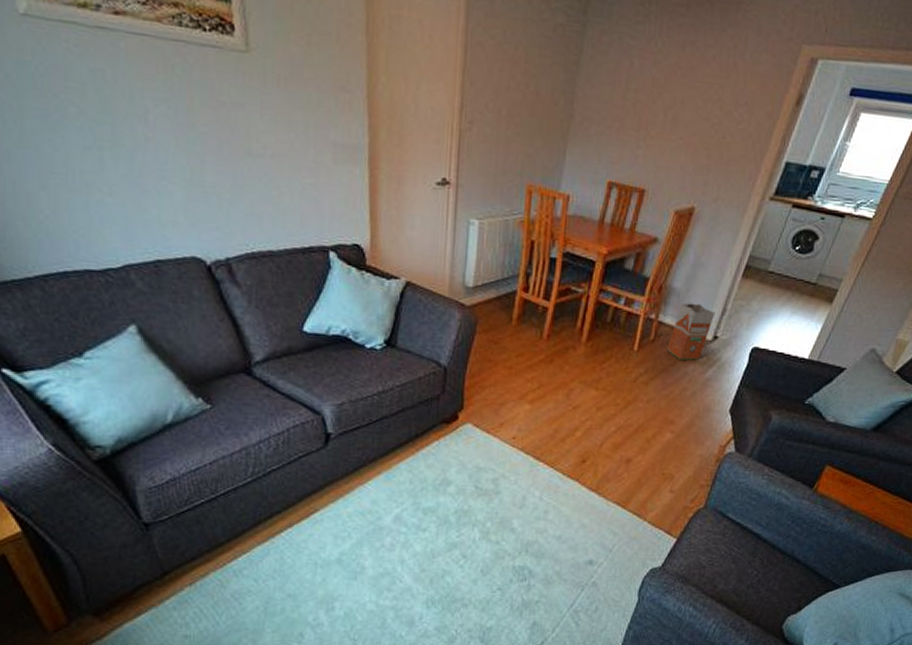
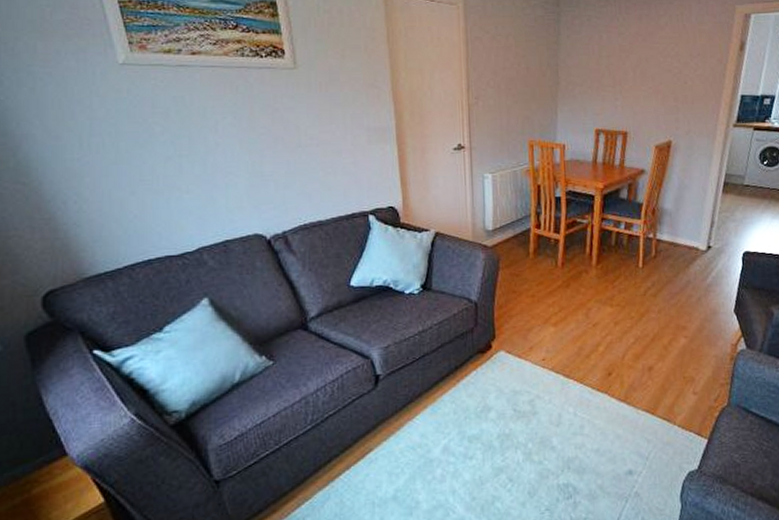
waste bin: present [667,303,716,361] -> none [668,220,706,272]

